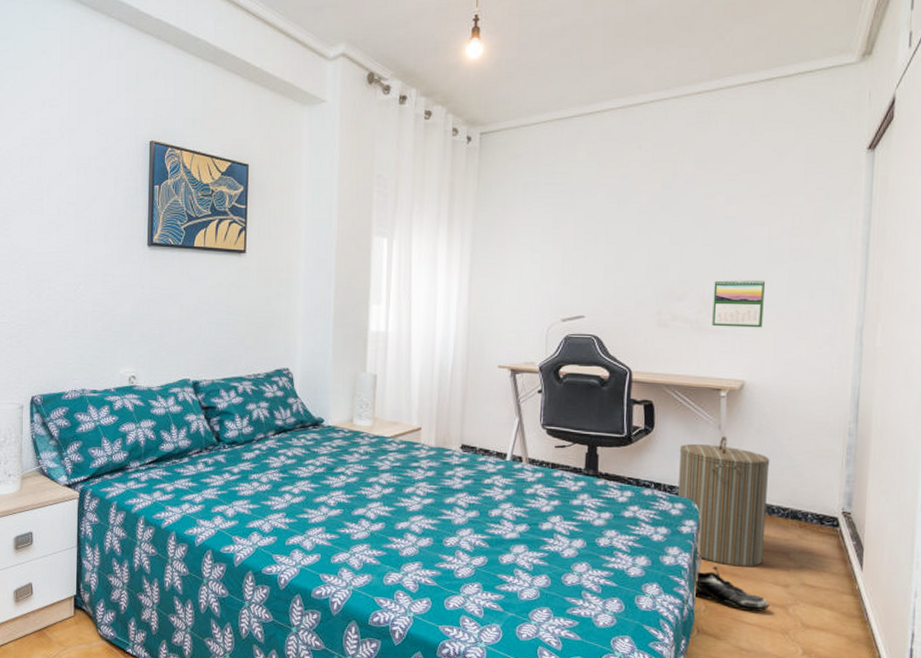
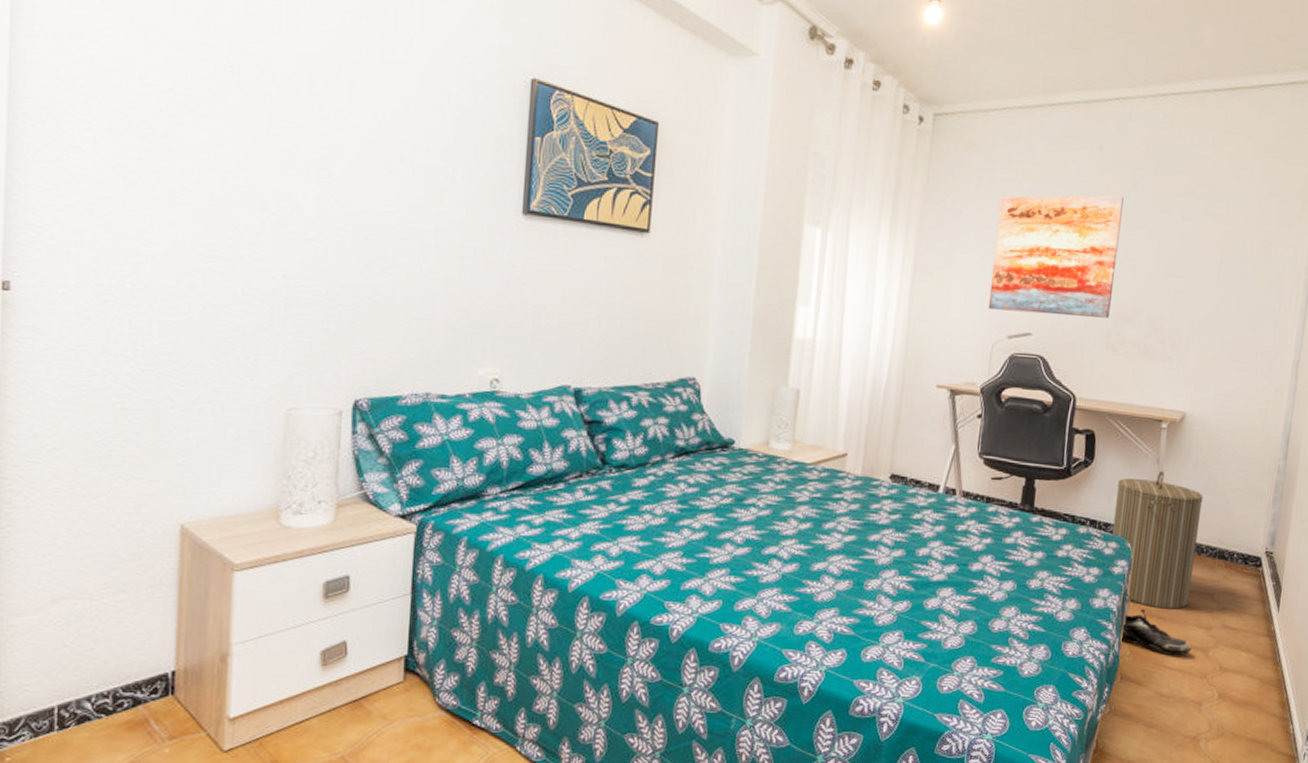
wall art: none [541,187,665,298] -> present [988,195,1124,318]
calendar: present [712,279,766,328] -> none [1159,302,1214,357]

